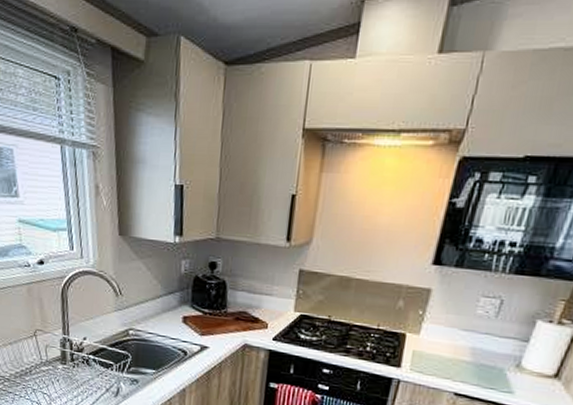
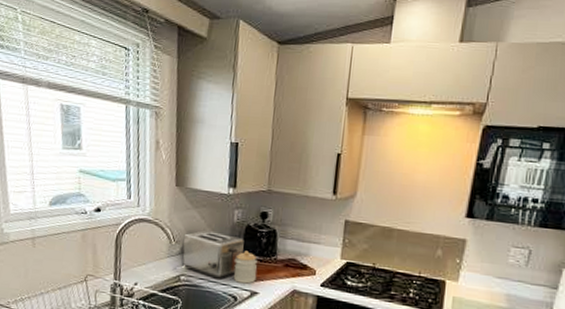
toaster: none [129,282,193,333] -> present [183,230,244,279]
jar: none [182,303,208,338] -> present [233,251,258,284]

